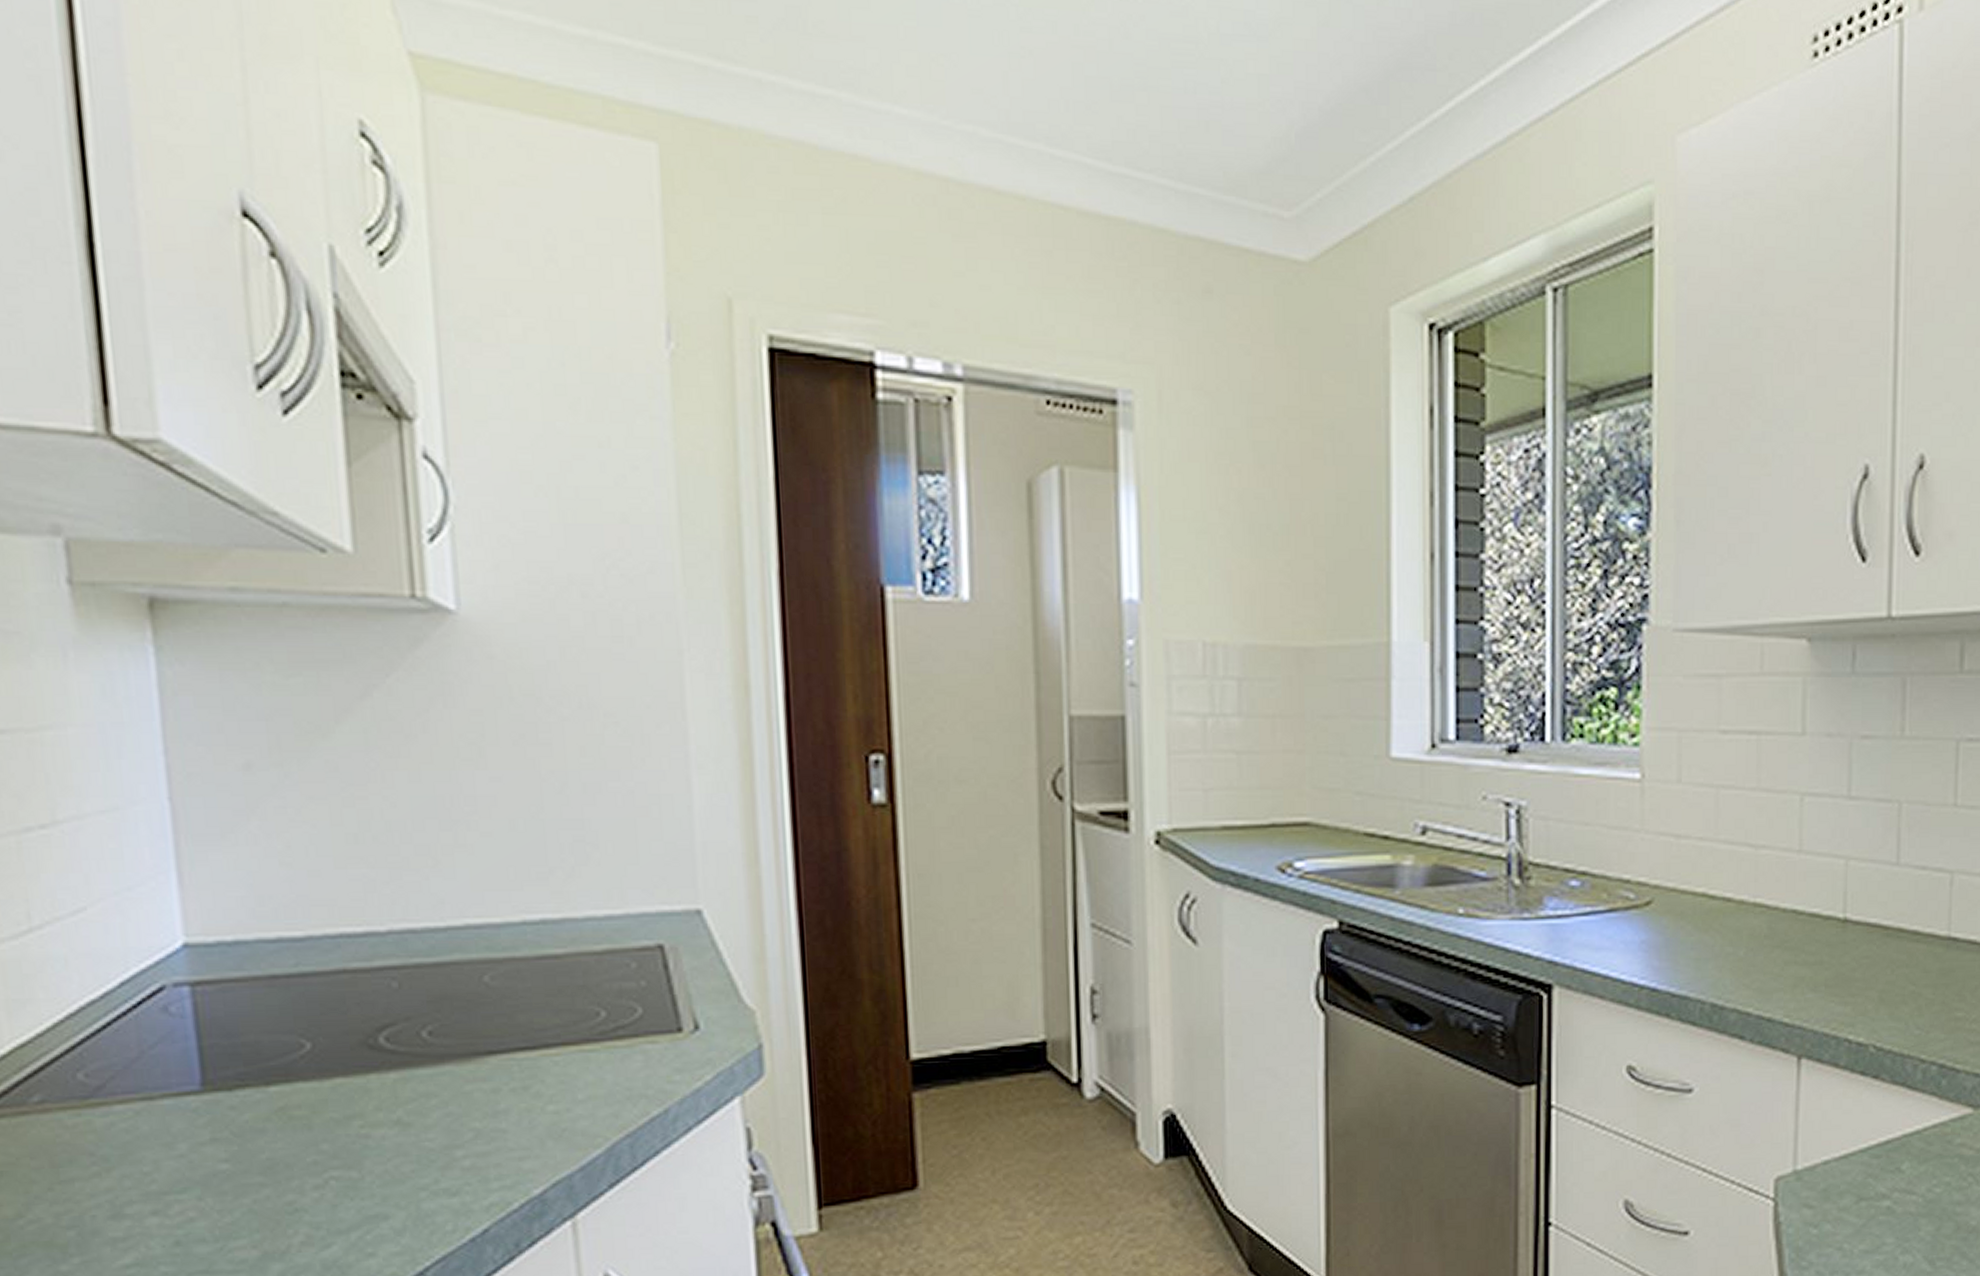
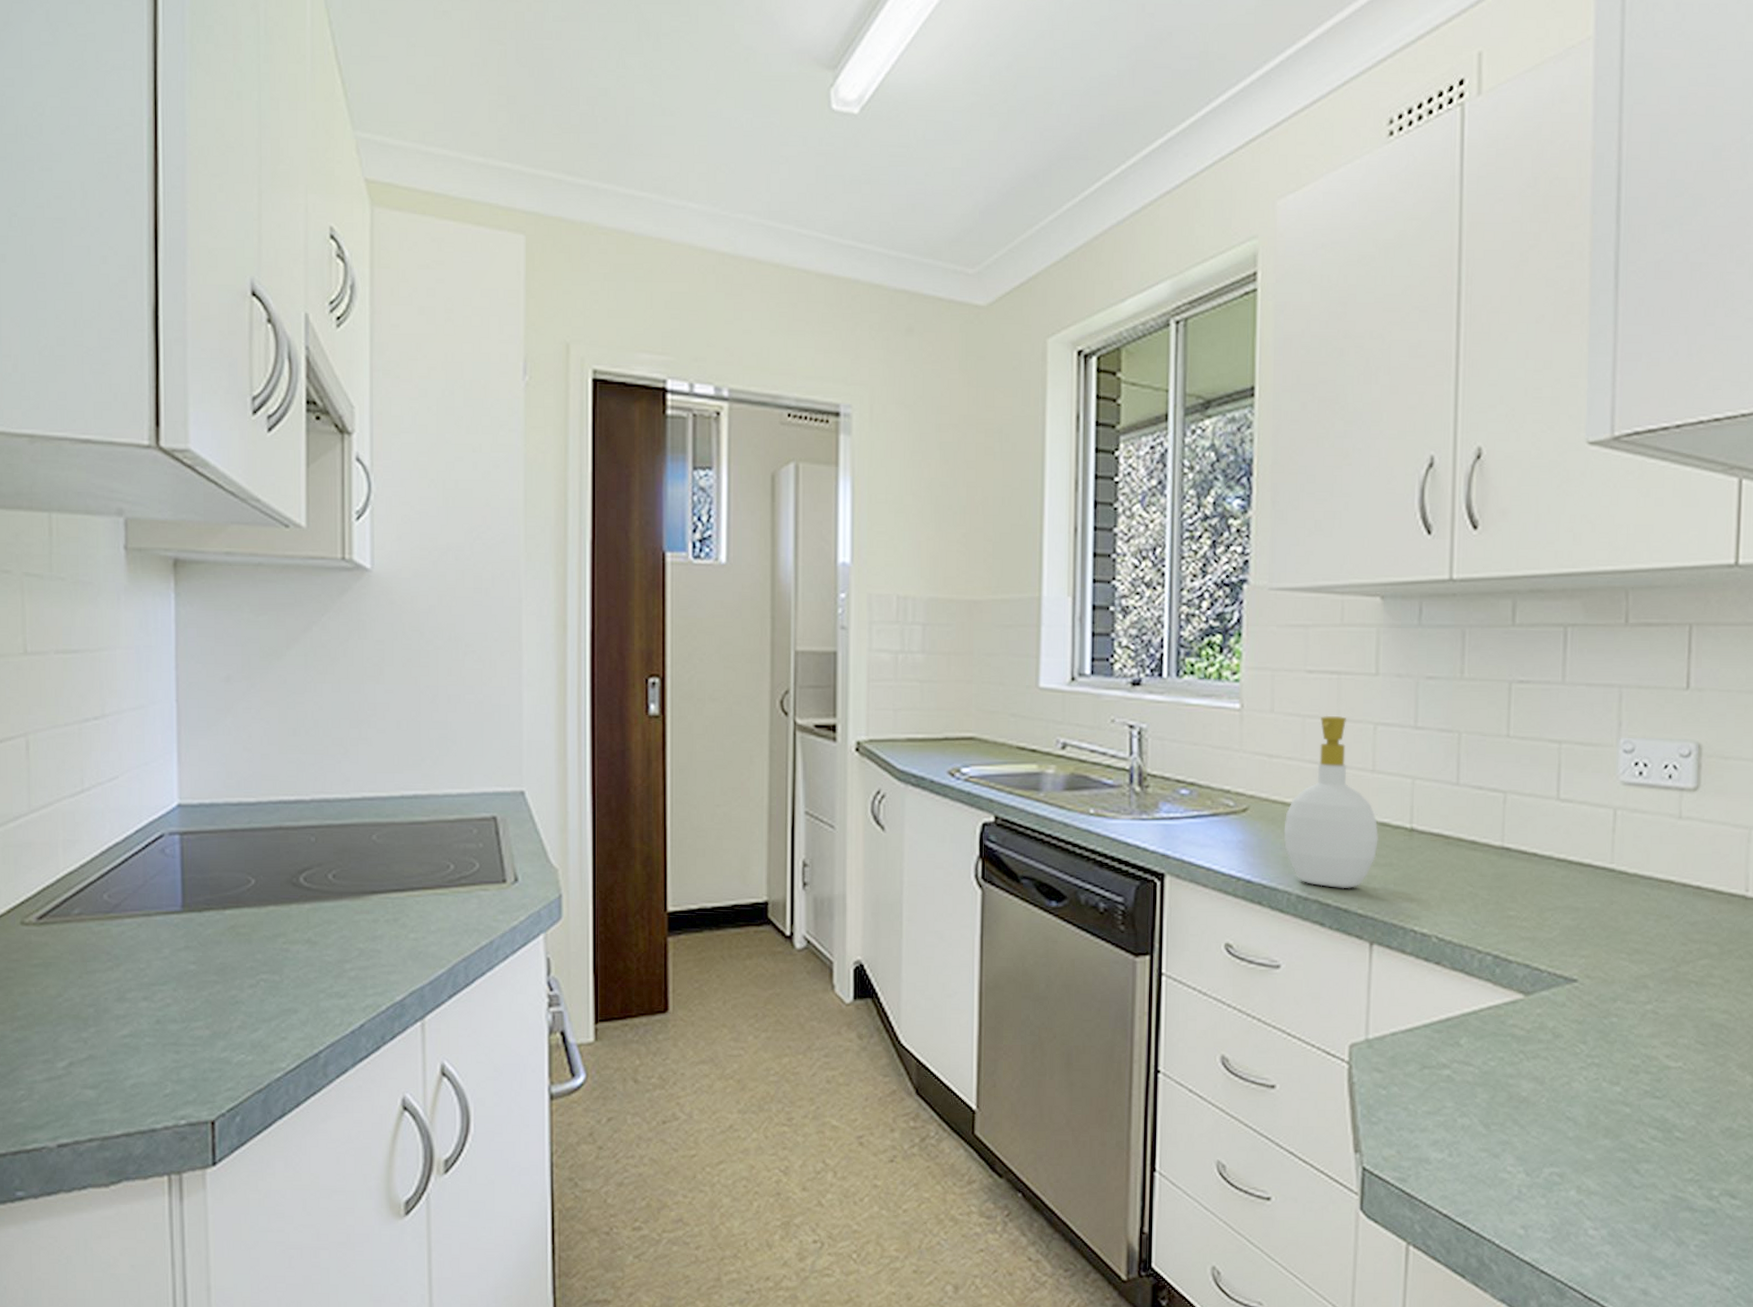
soap bottle: none [1695,785,1808,994] -> present [1283,715,1379,889]

